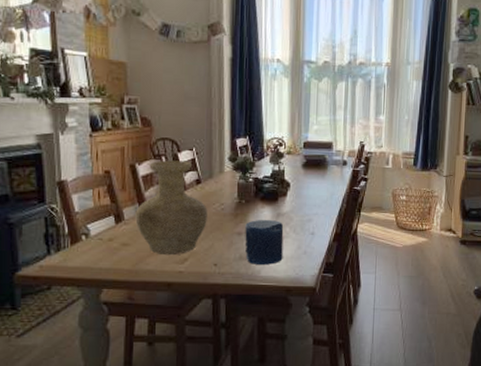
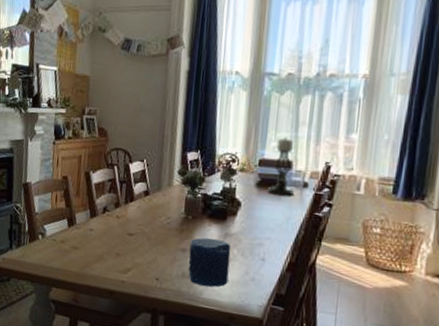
vase: present [135,160,208,256] -> none [85,170,154,264]
candle holder: none [313,119,336,174] -> present [267,136,296,196]

